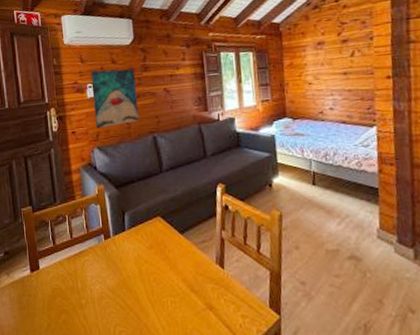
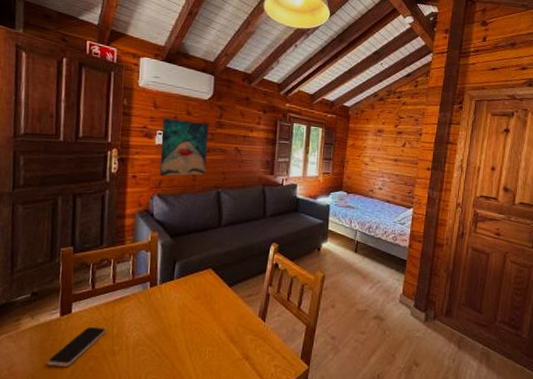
smartphone: none [26,282,72,320] -> present [46,327,107,366]

